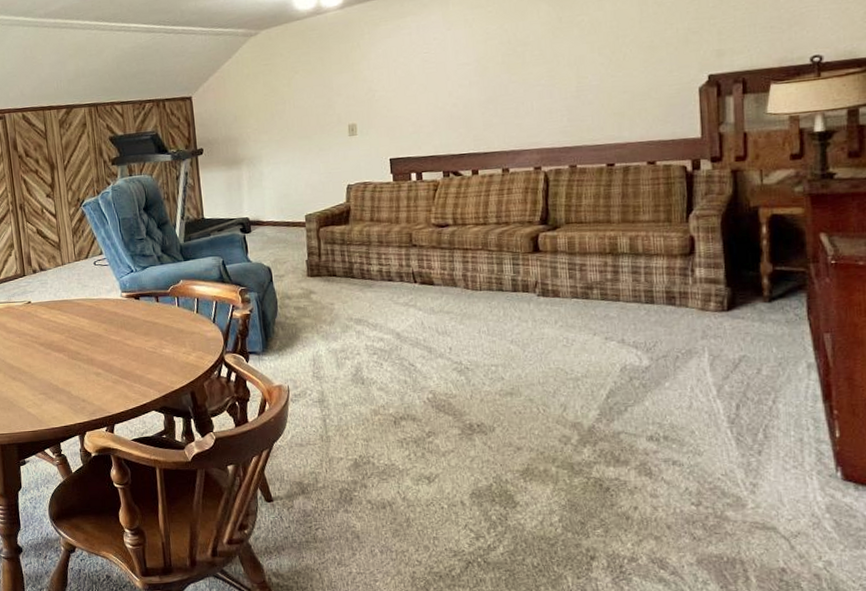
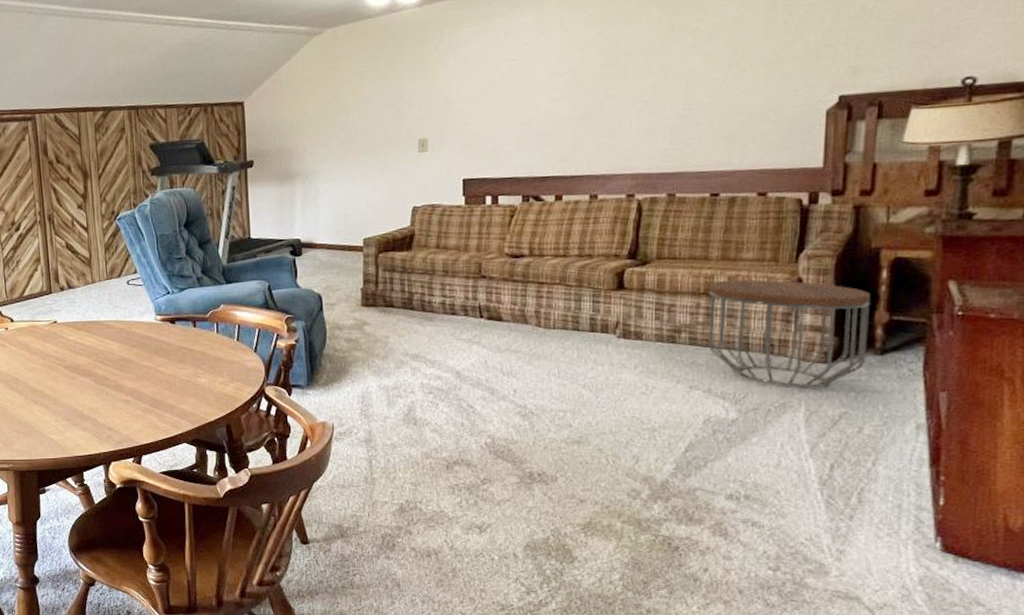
side table: none [614,238,756,335] -> present [708,279,872,387]

